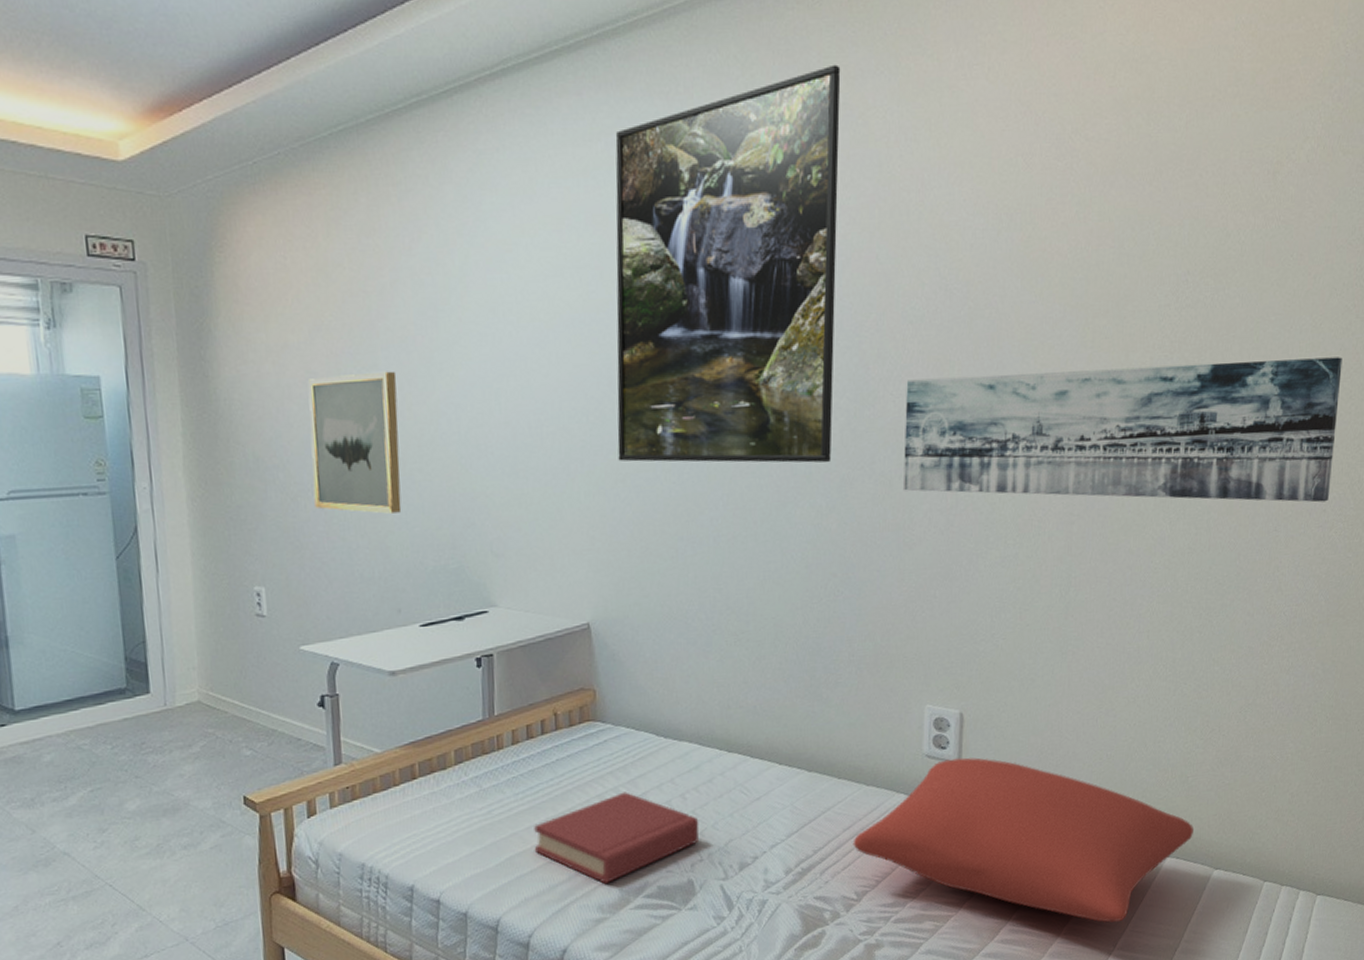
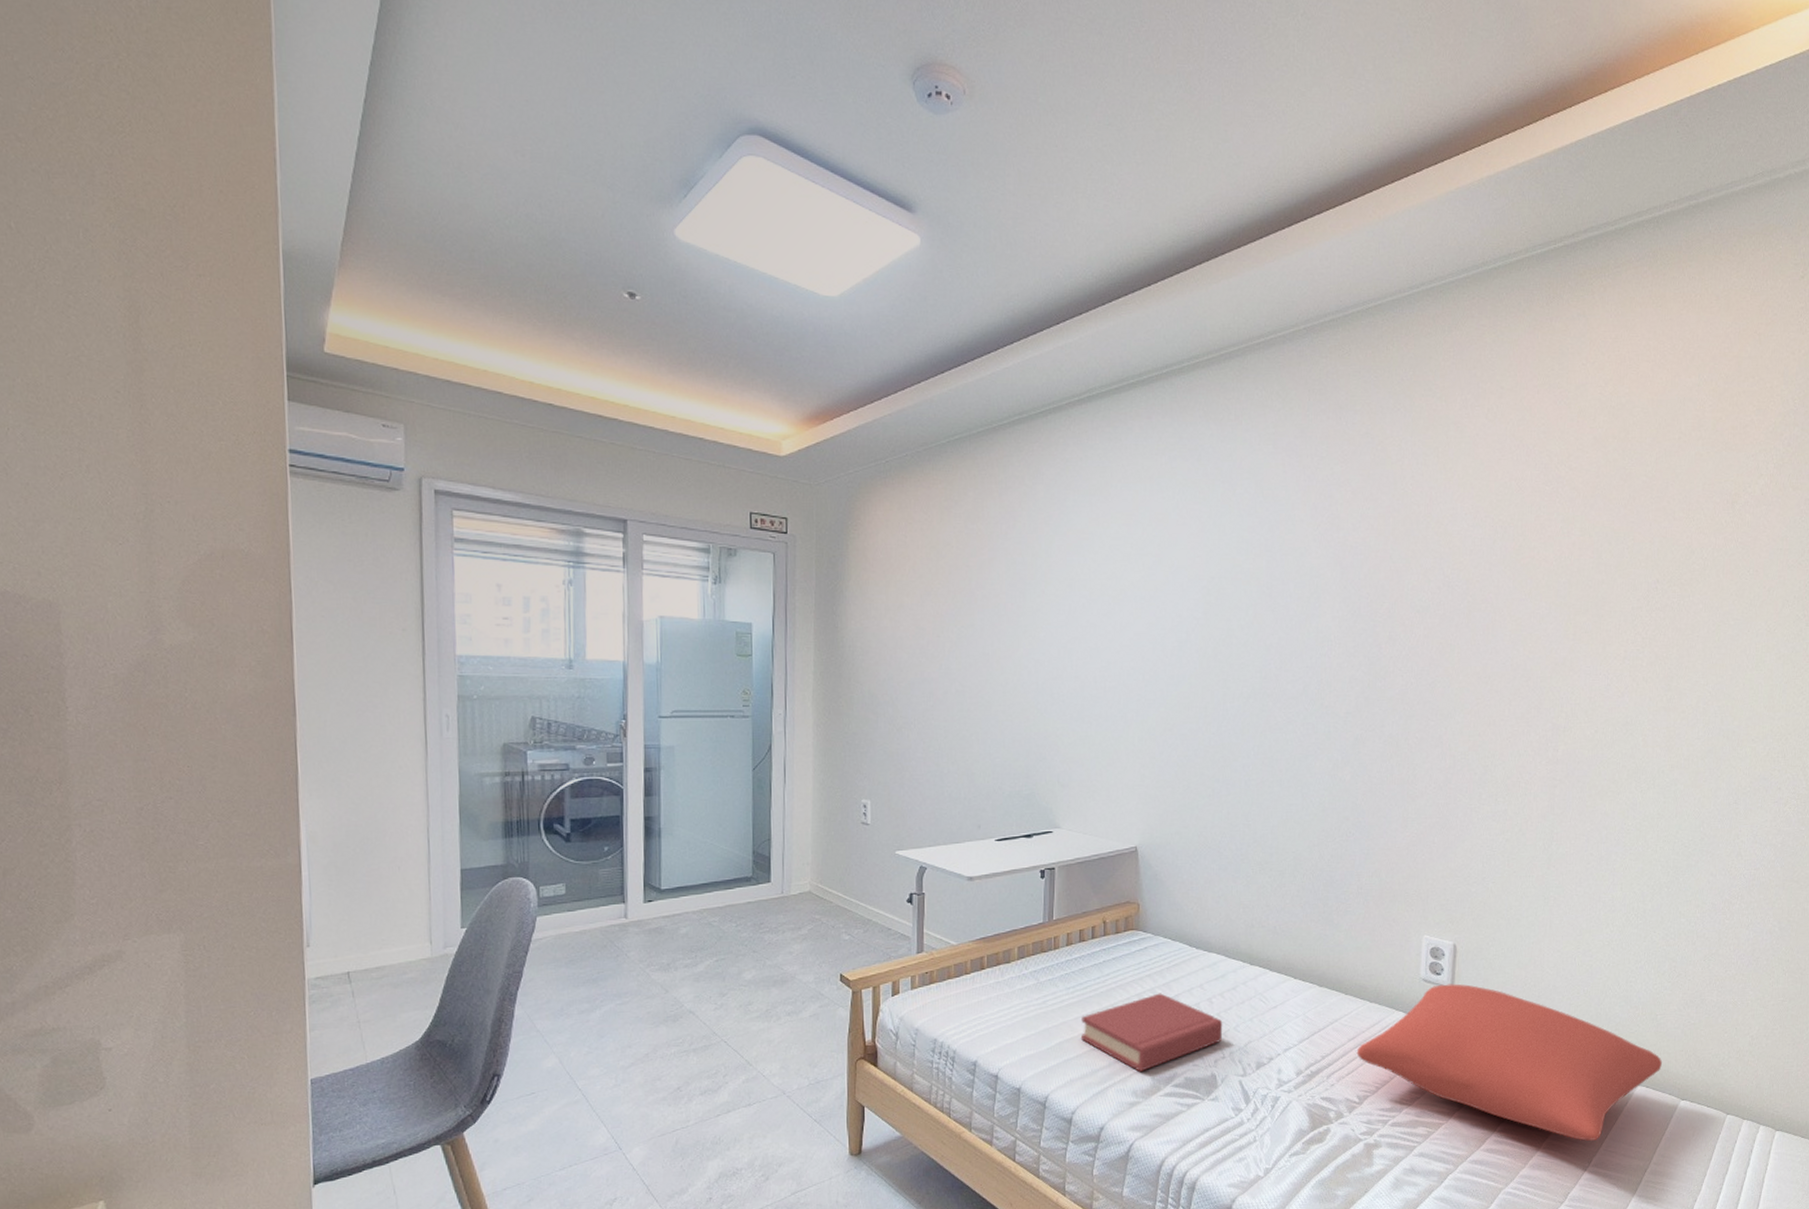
wall art: present [308,371,402,514] -> none [915,630,989,746]
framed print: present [615,64,841,463] -> none [1168,402,1364,724]
wall art: present [902,357,1342,503] -> none [1408,657,1794,781]

